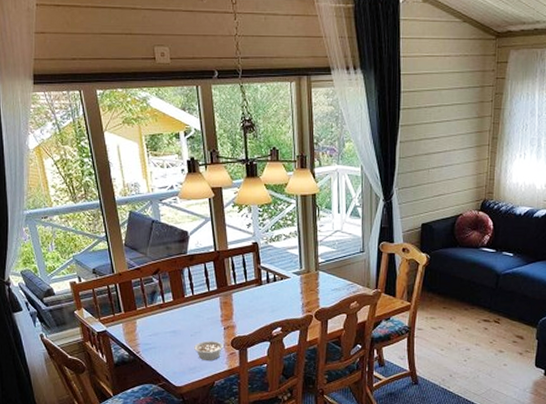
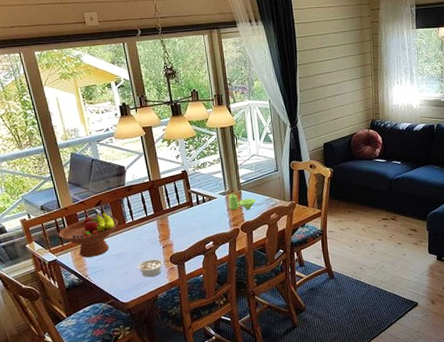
fruit bowl: none [110,280,177,332] -> present [58,210,119,258]
condiment set: none [302,274,335,294] -> present [228,193,256,210]

